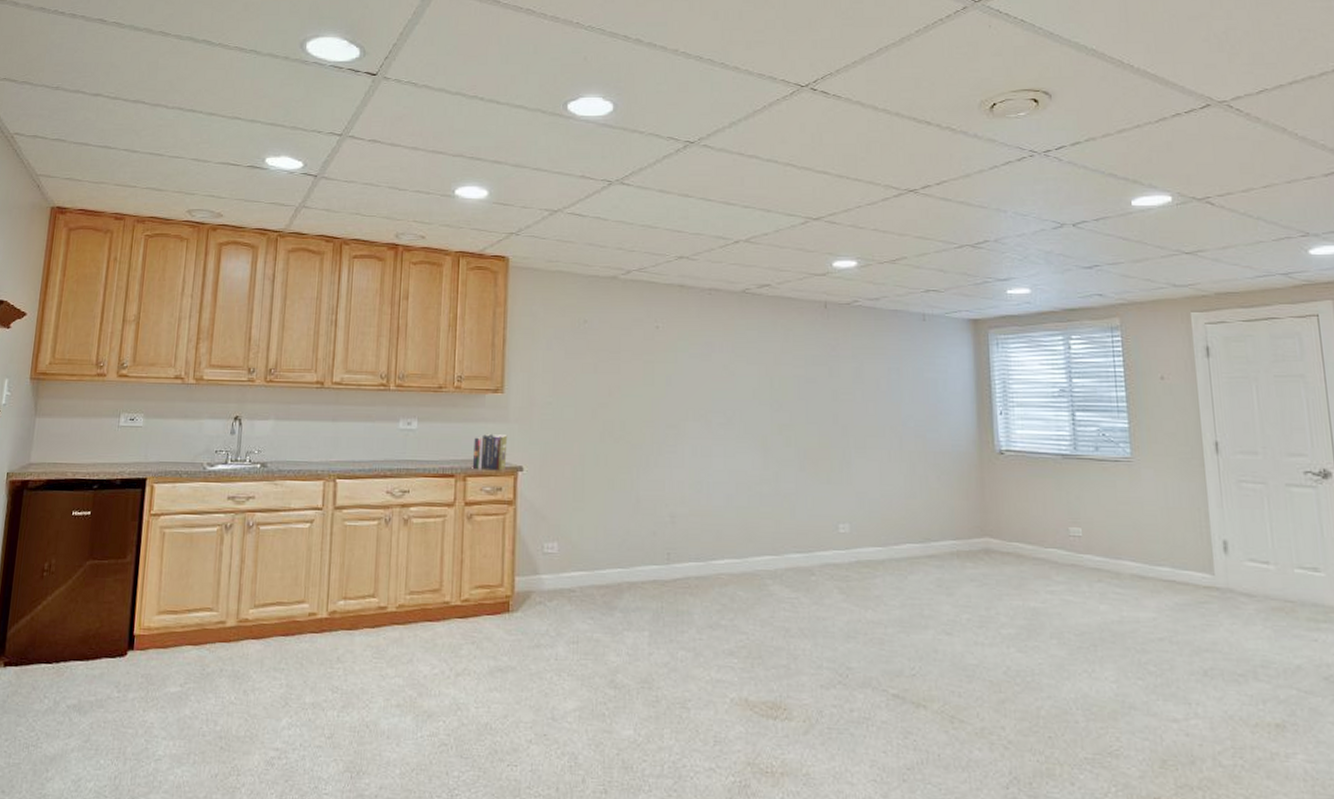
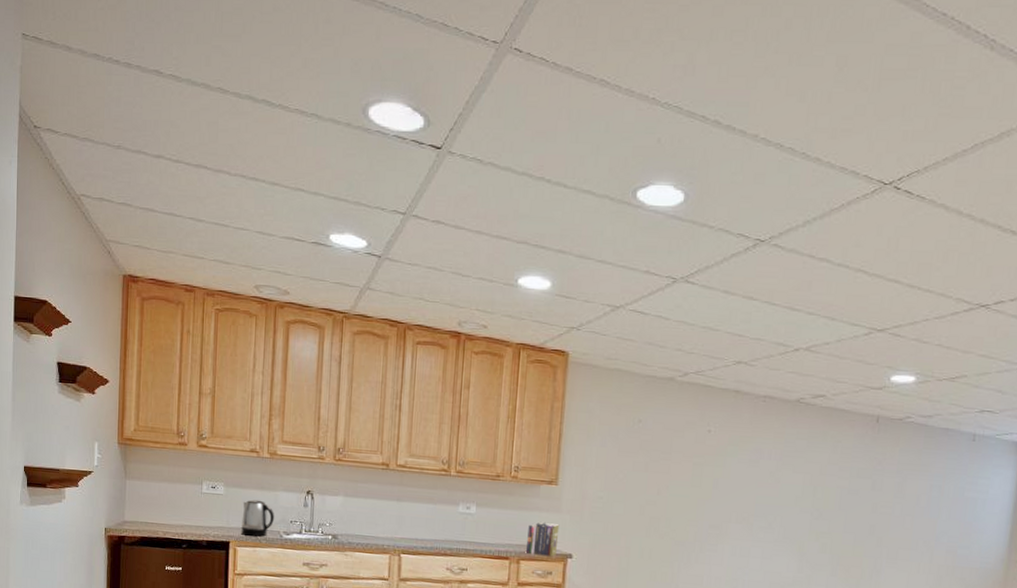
kettle: none [160,430,198,471] -> present [241,499,274,537]

